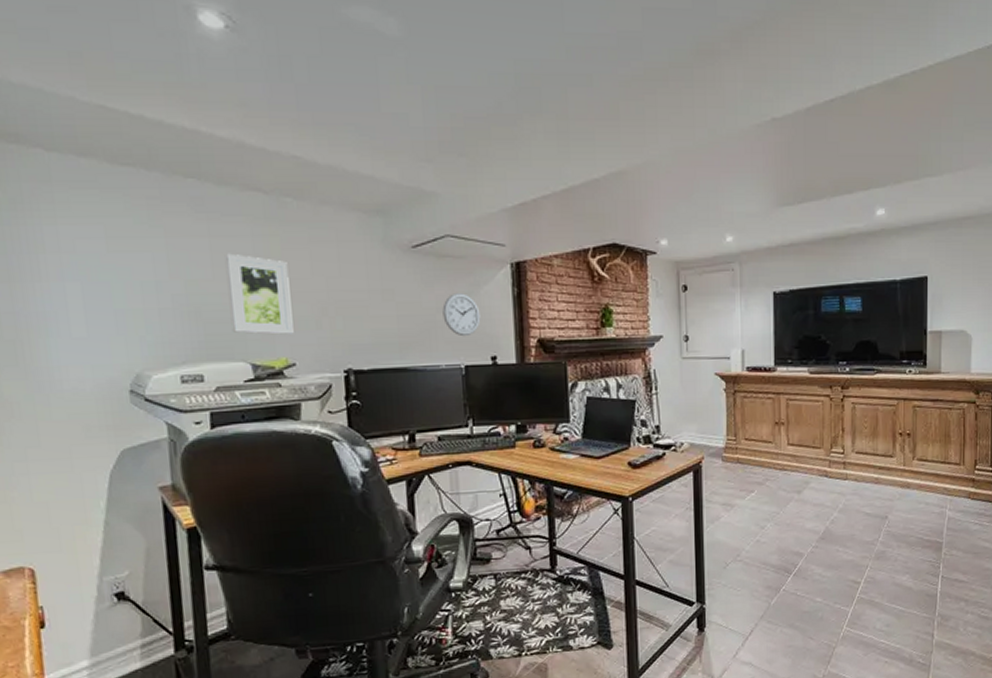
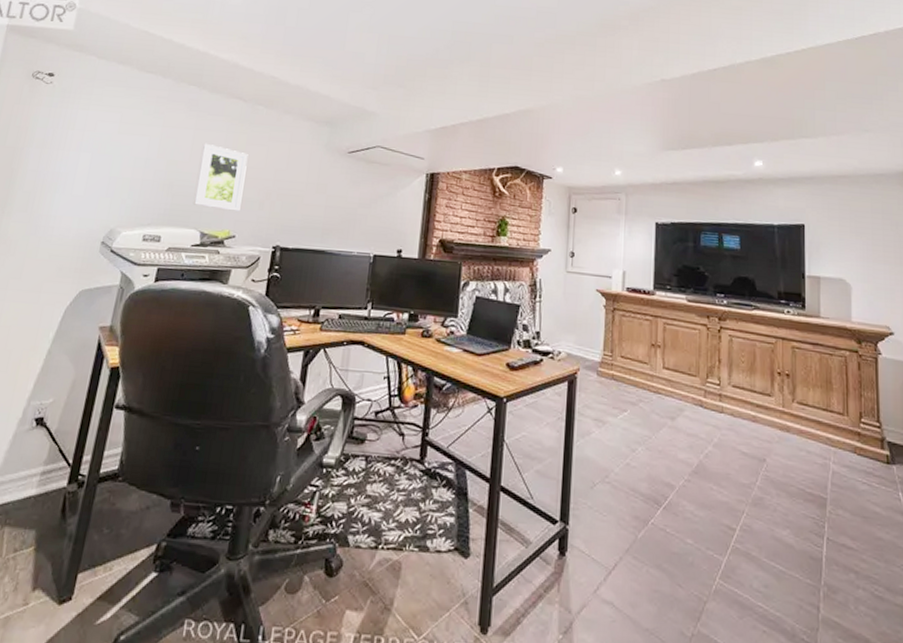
wall clock: present [442,293,481,337] -> none [362,193,395,230]

